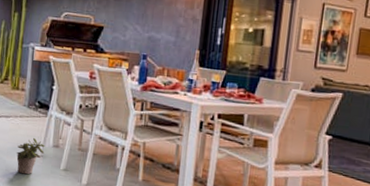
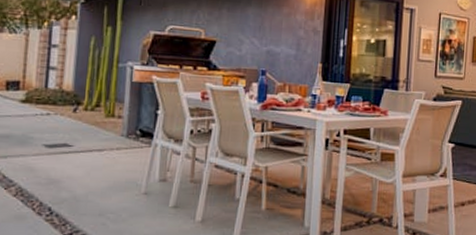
potted plant: present [16,138,45,175] -> none [112,173,150,218]

